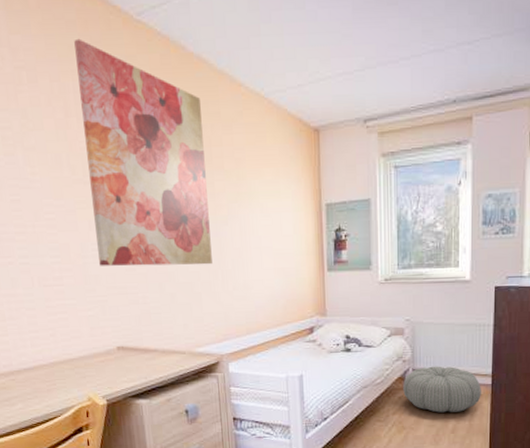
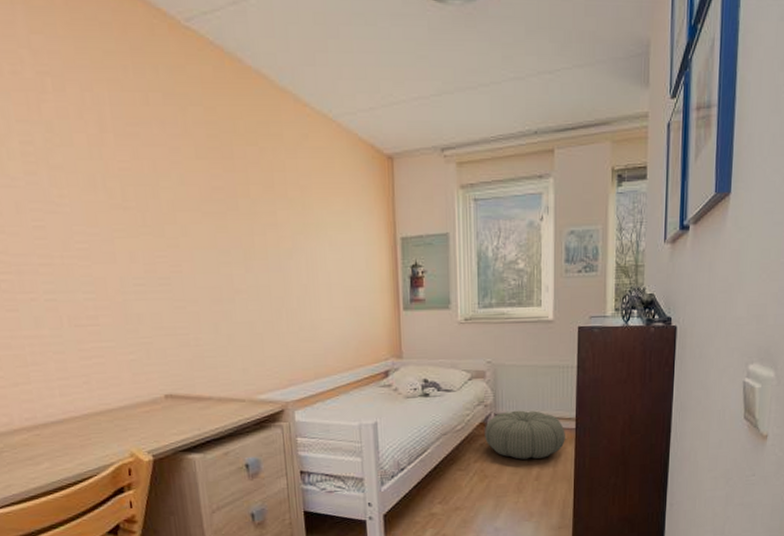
wall art: present [74,38,212,267] -> none [110,43,275,304]

